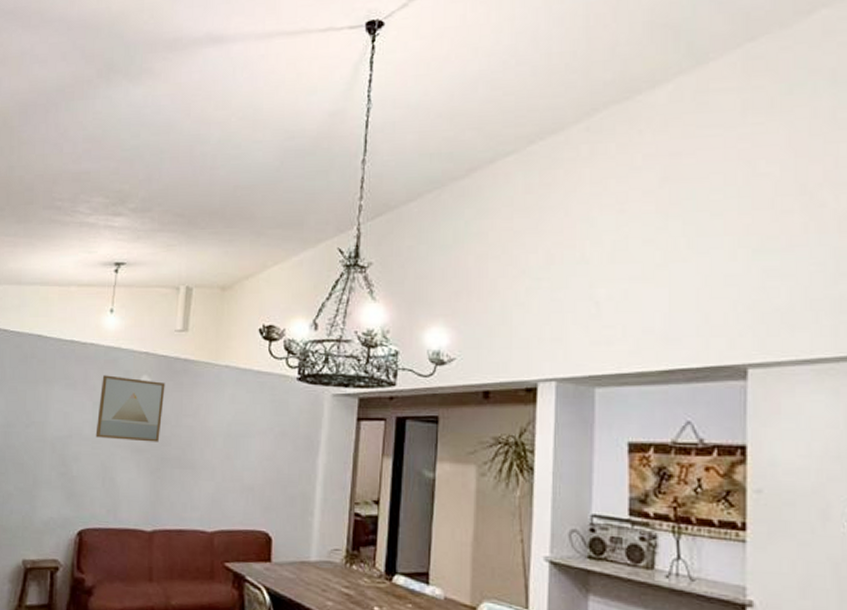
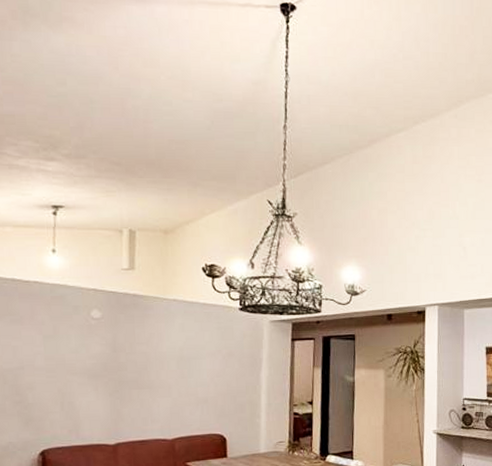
wall art: present [95,375,165,442] -> none [49,310,117,369]

